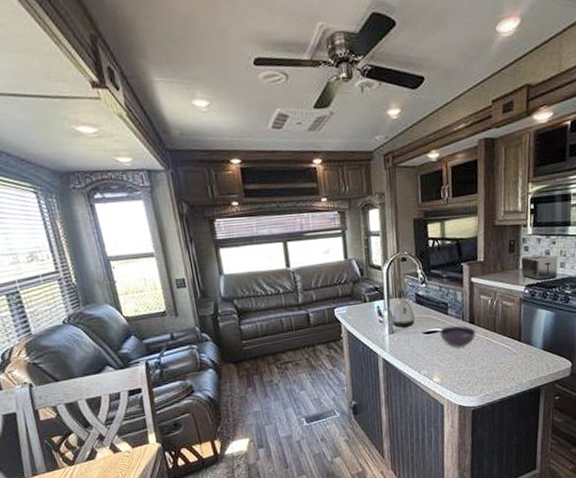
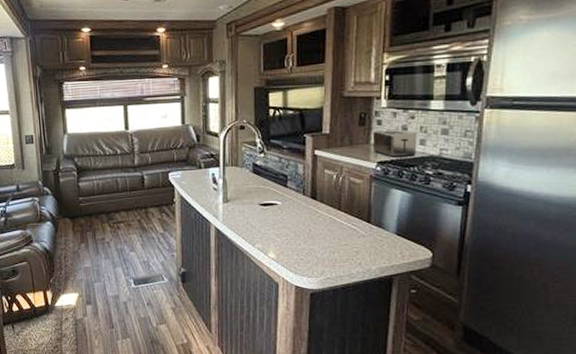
kettle: present [391,288,416,328] -> none [226,156,252,197]
bowl: present [440,325,476,347] -> none [278,199,318,222]

